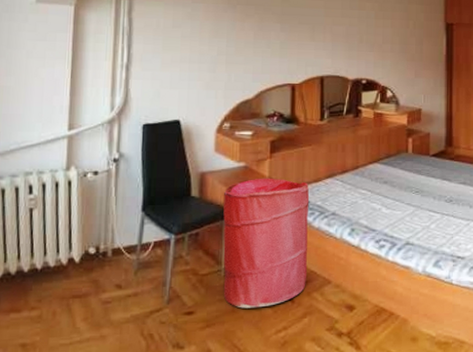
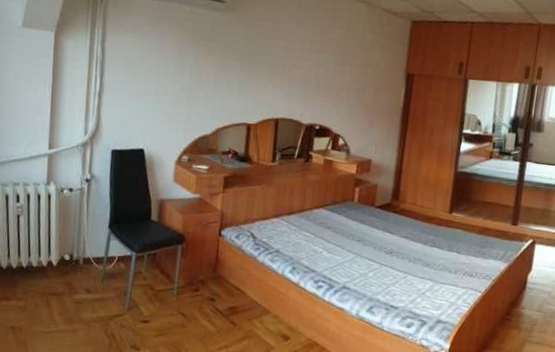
laundry hamper: present [223,178,310,308] -> none [174,210,257,326]

